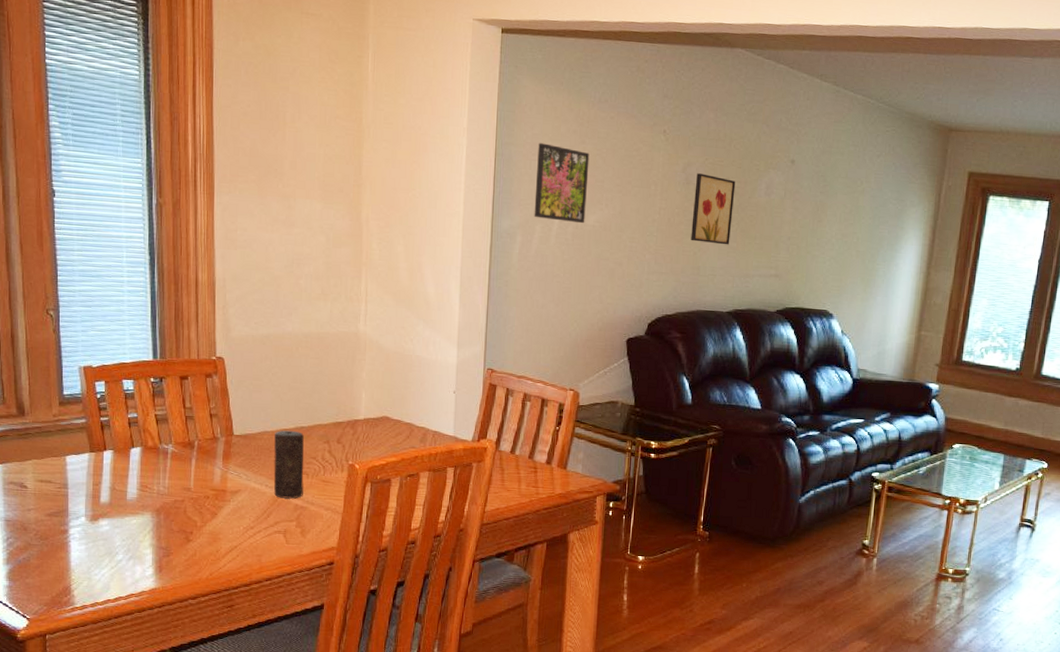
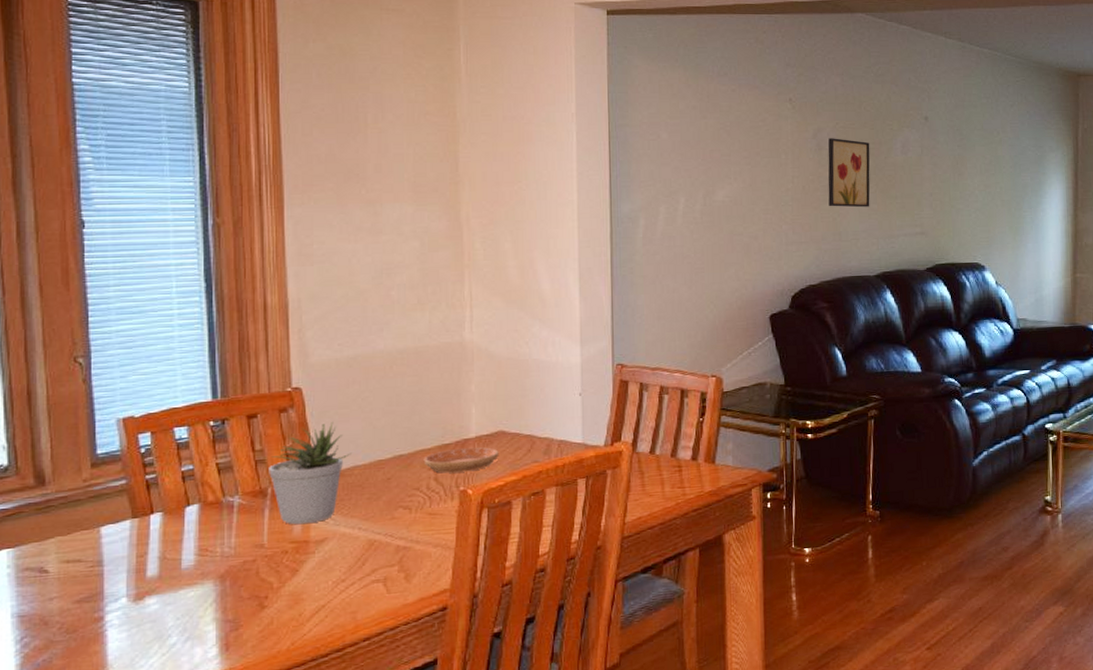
potted plant: none [196,391,262,476] -> present [269,422,351,525]
candle: present [273,430,304,499] -> none [368,460,406,541]
saucer: none [320,427,383,449] -> present [423,447,499,473]
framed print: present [534,143,590,224] -> none [656,122,714,200]

